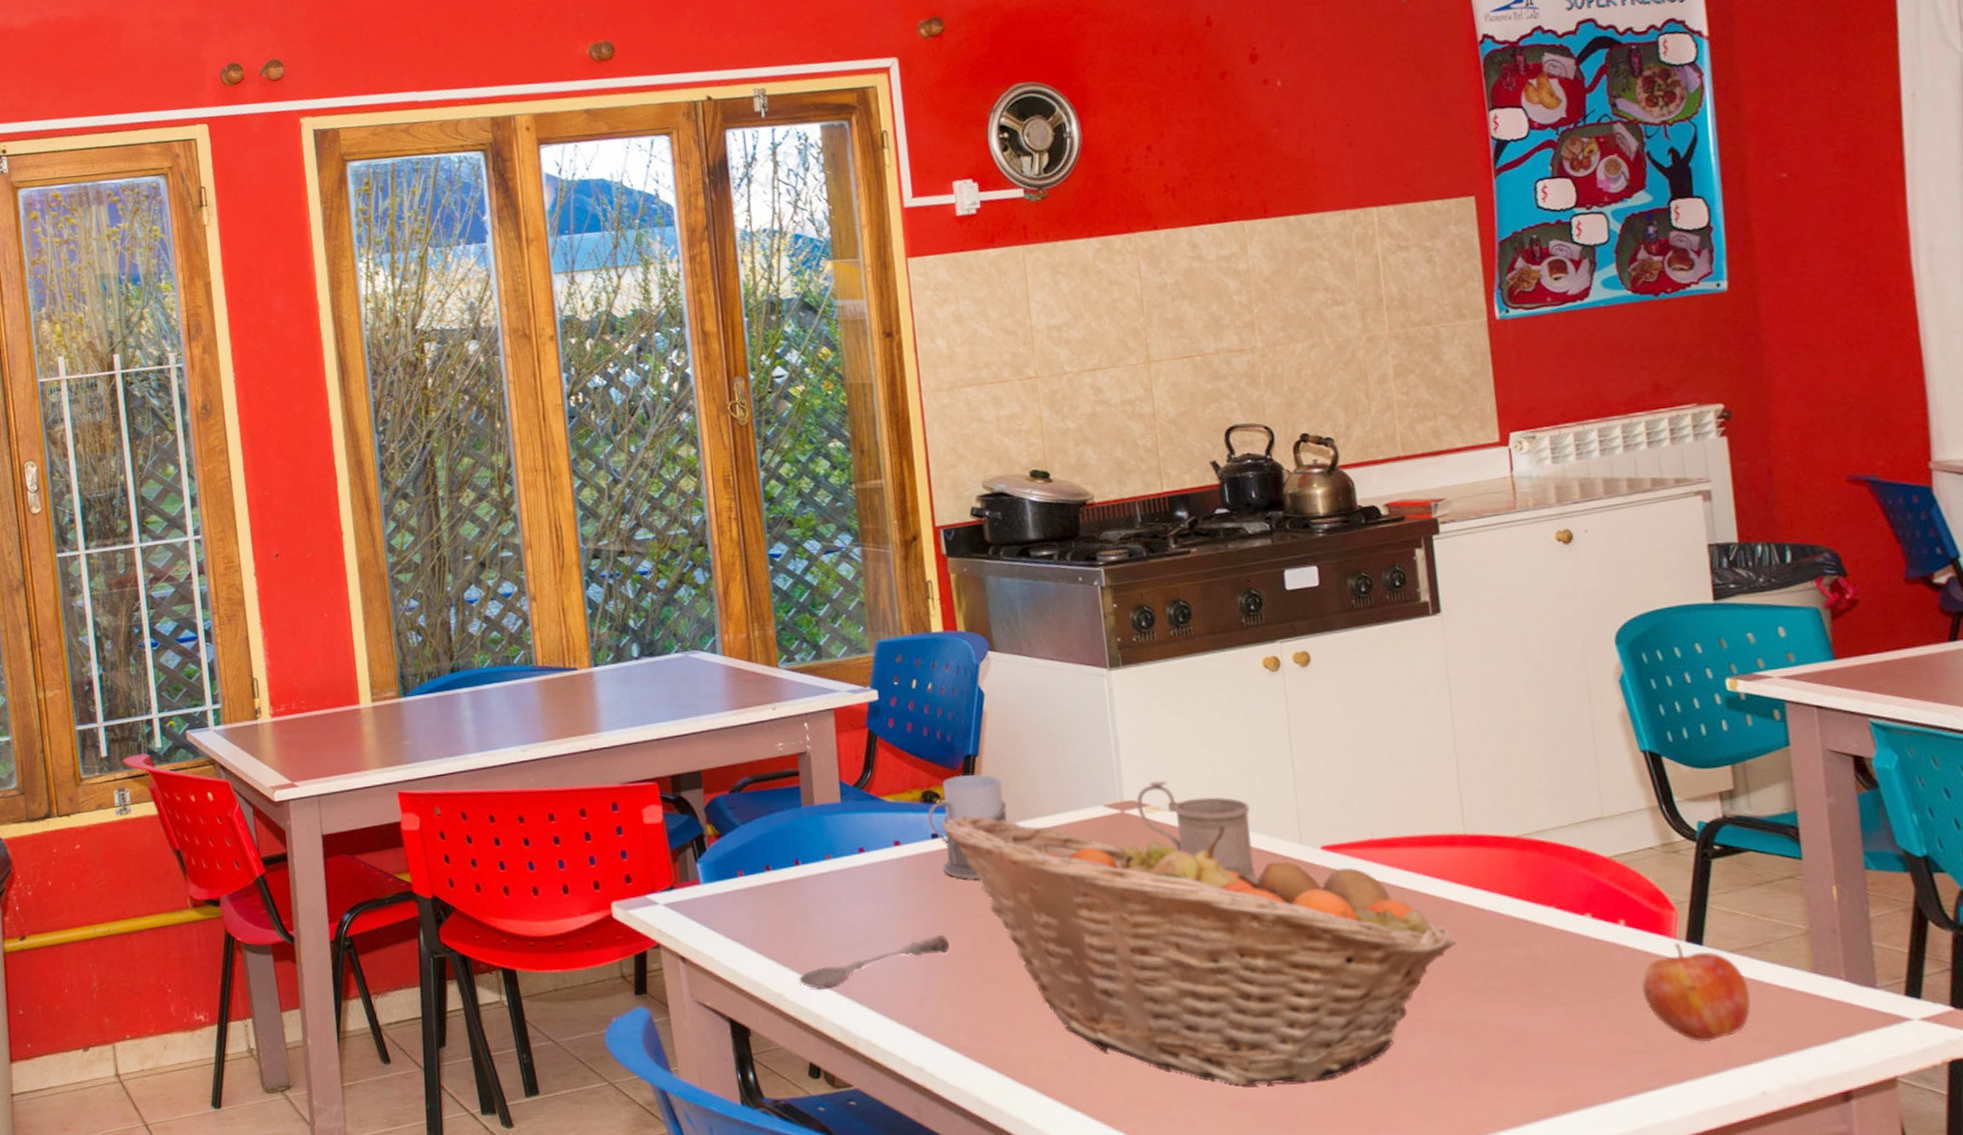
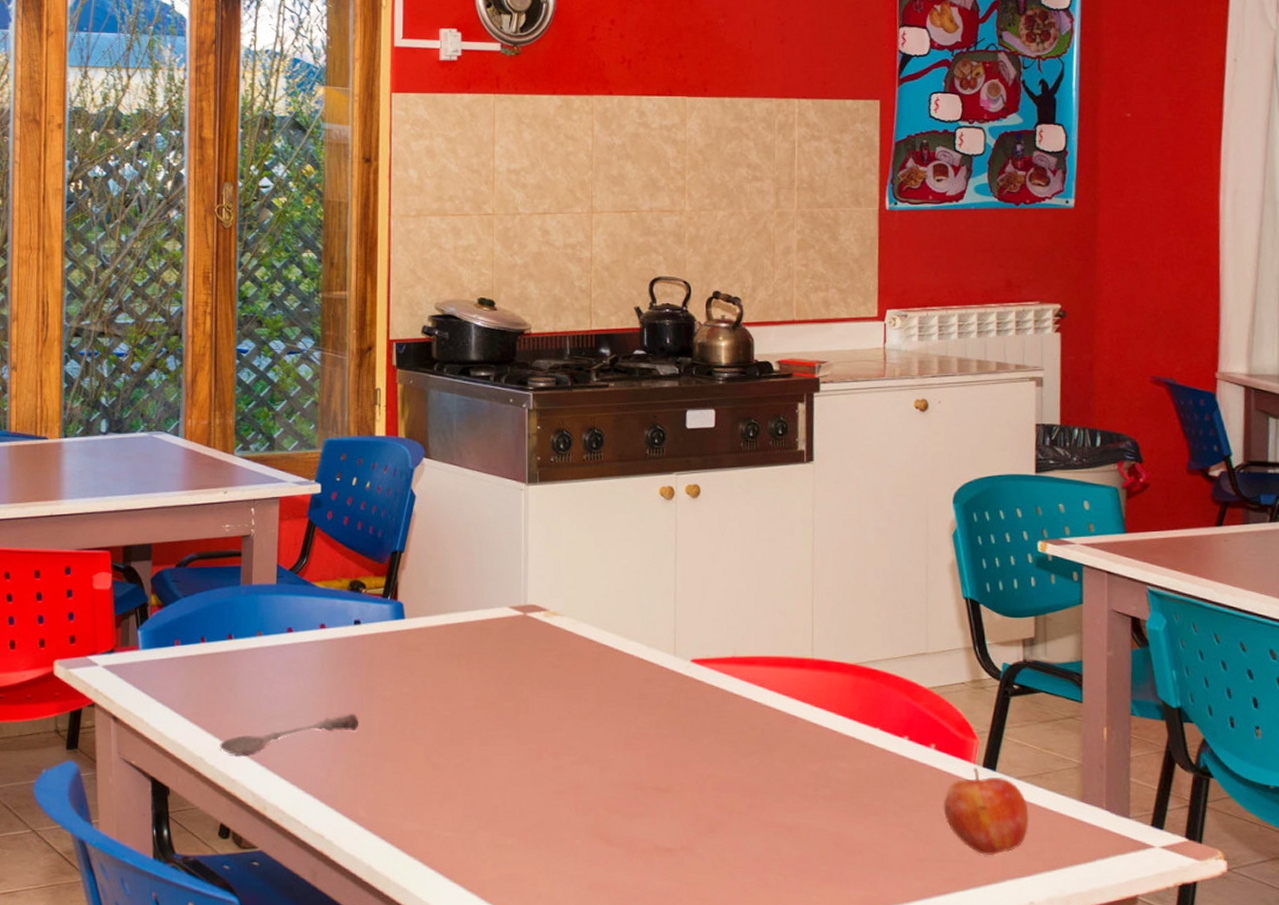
mug: present [928,773,1008,880] -> none [353,568,425,666]
fruit basket: present [941,815,1457,1086] -> none [364,606,795,870]
mug: present [1136,781,1260,885] -> none [538,590,636,689]

